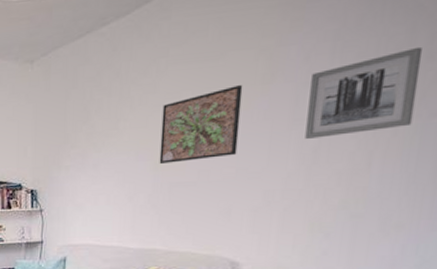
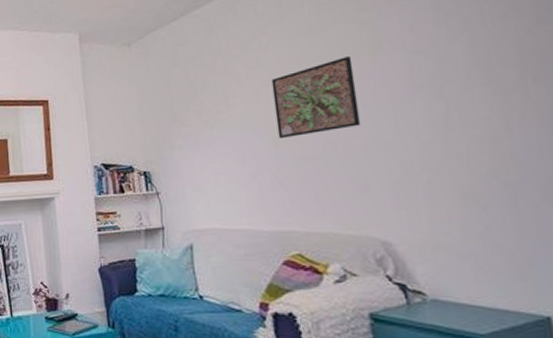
wall art: present [305,46,424,139] -> none [421,11,543,106]

